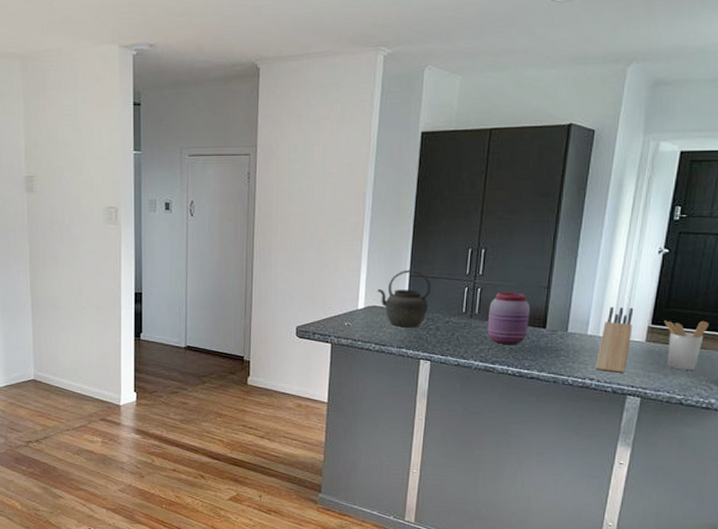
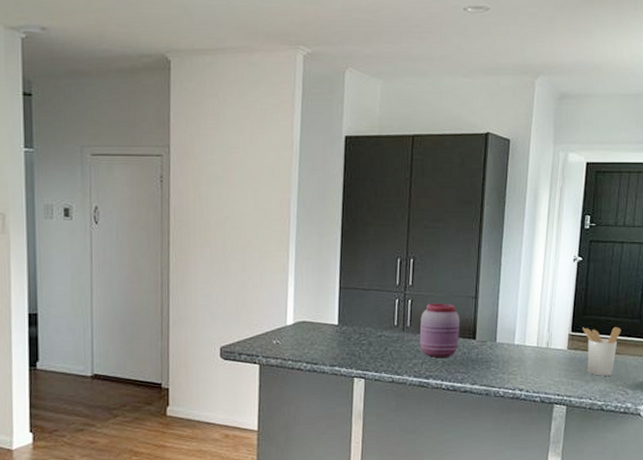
kettle: present [376,269,432,328] -> none [306,281,362,344]
knife block: present [596,306,633,373] -> none [524,315,554,382]

